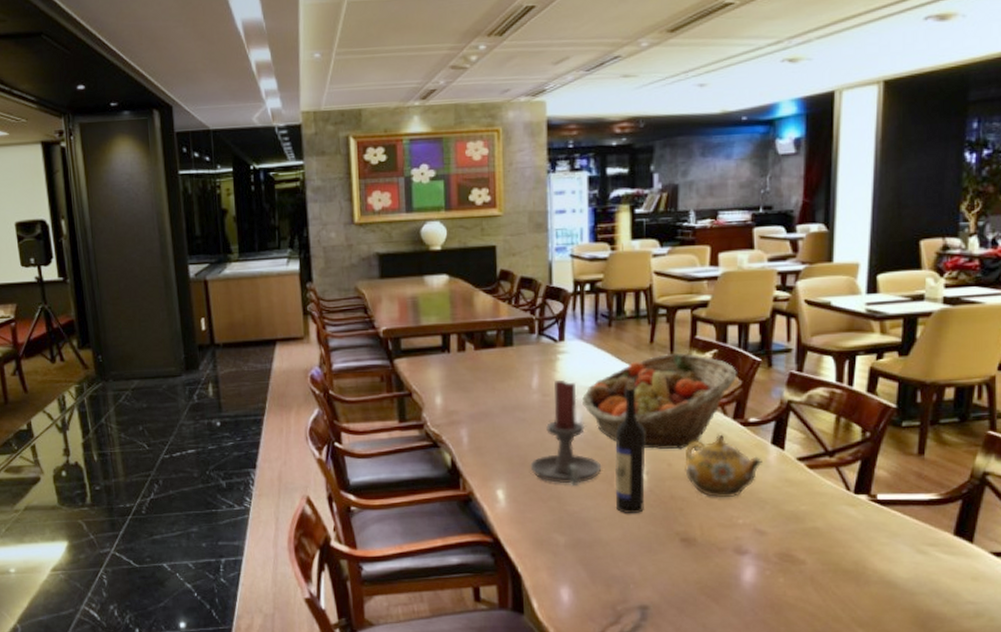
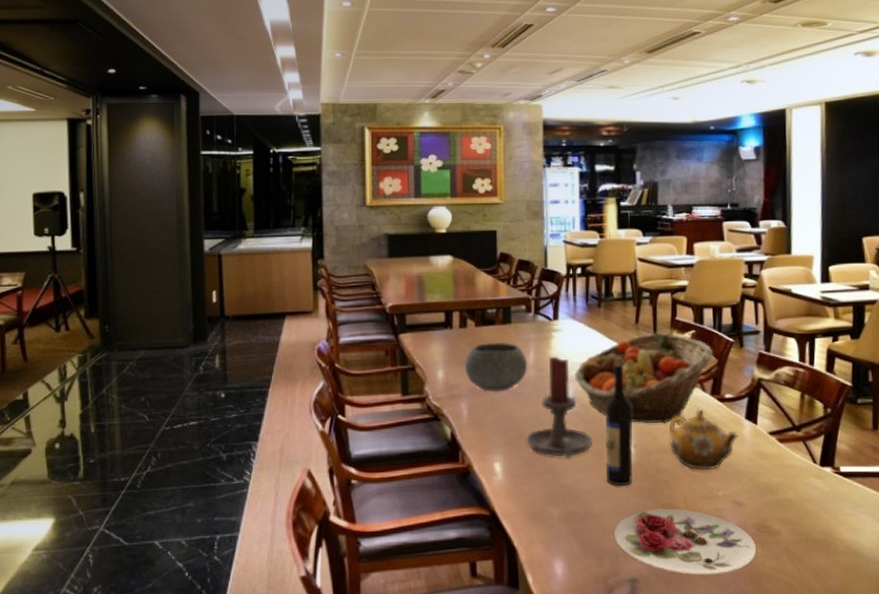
bowl: none [463,366,532,419] -> present [464,343,528,393]
plate: none [623,537,779,603] -> present [614,509,757,575]

